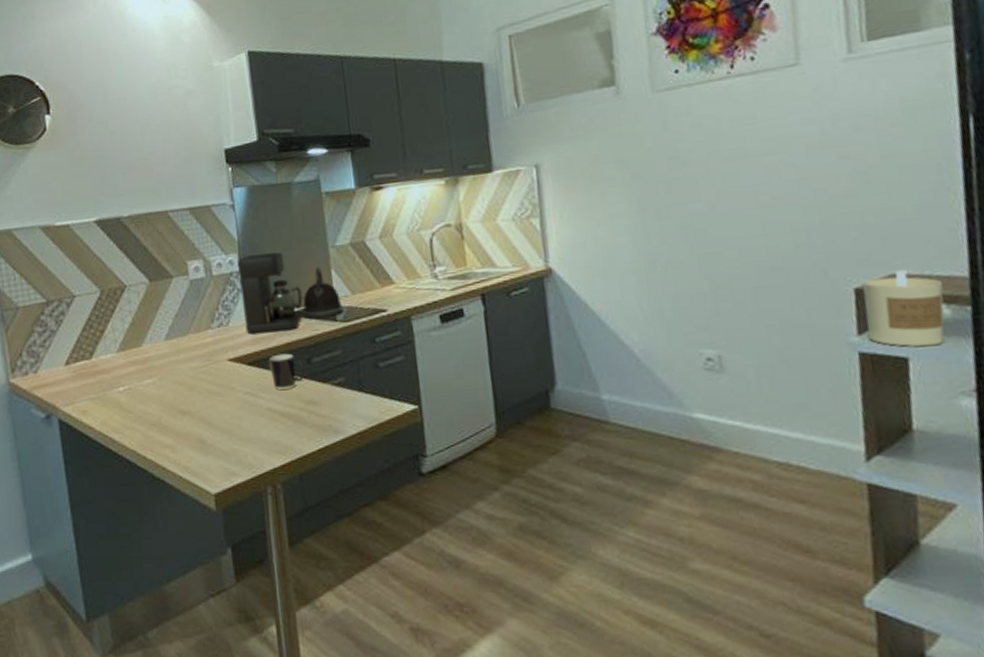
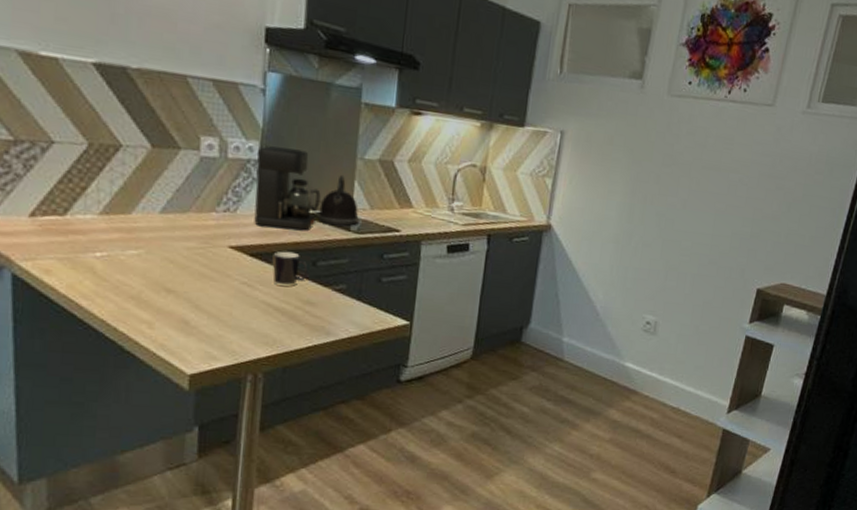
candle: present [862,270,945,347] -> none [755,282,810,340]

